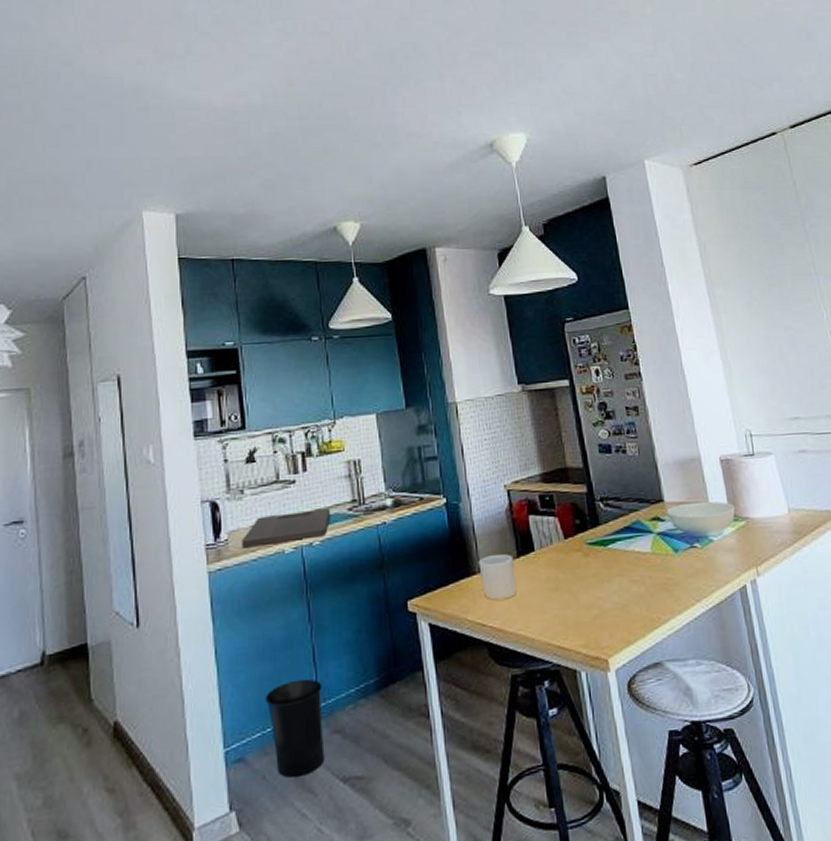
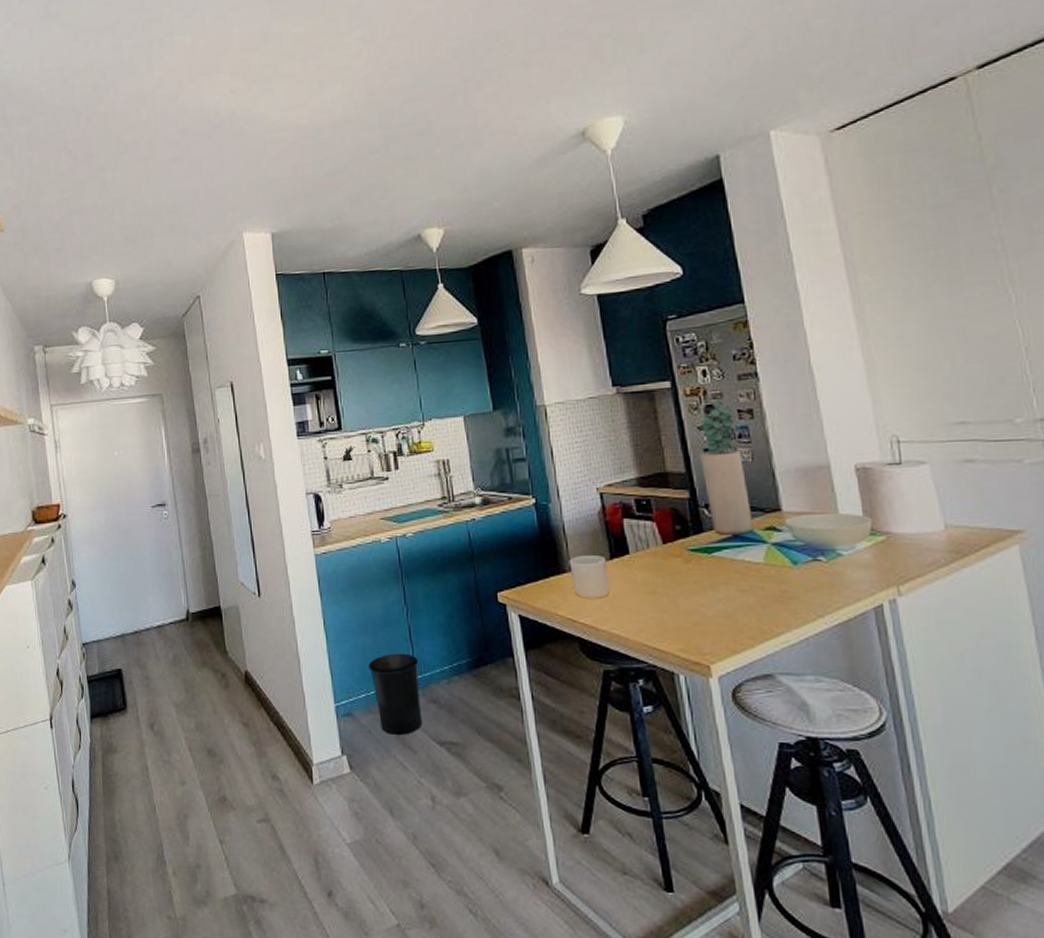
cutting board: present [241,508,331,548] -> none [342,504,422,536]
vase: none [595,392,642,527] -> present [700,394,754,535]

